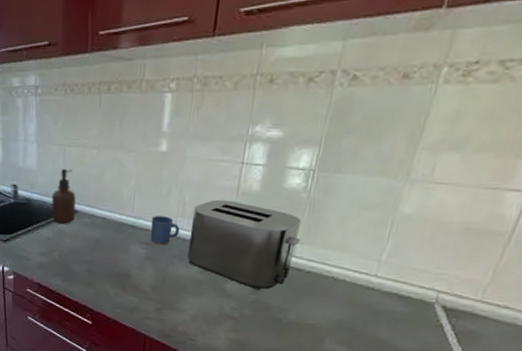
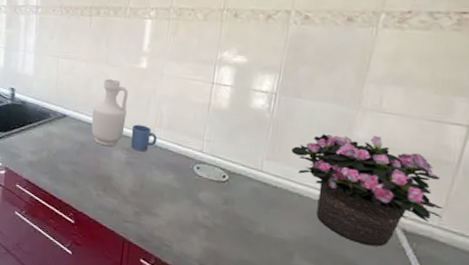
soap dispenser: present [51,168,76,224] -> none [43,76,66,126]
ceramic jug: none [106,166,147,242] -> present [91,78,129,147]
toaster: present [187,199,302,290] -> none [164,113,267,201]
potted flower: none [328,210,490,325] -> present [291,134,444,247]

